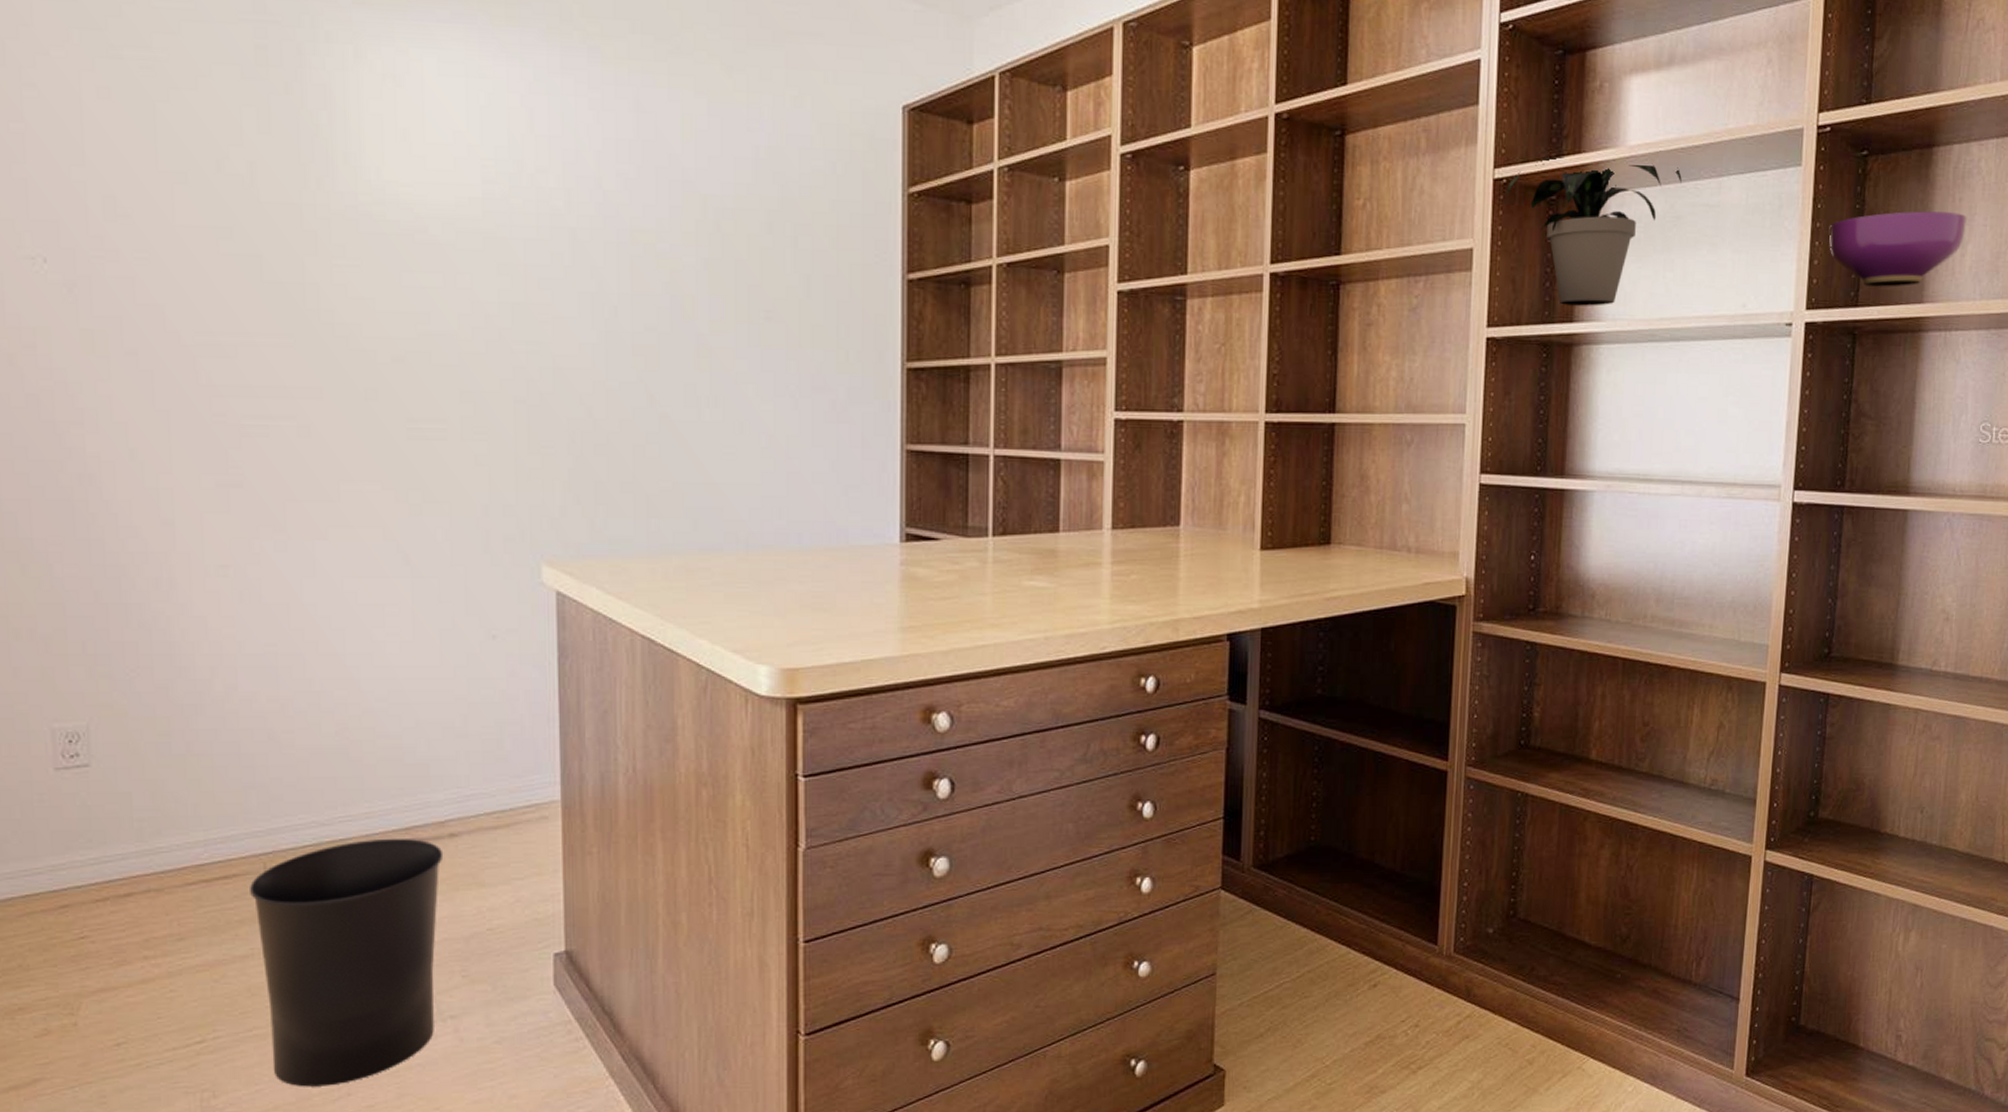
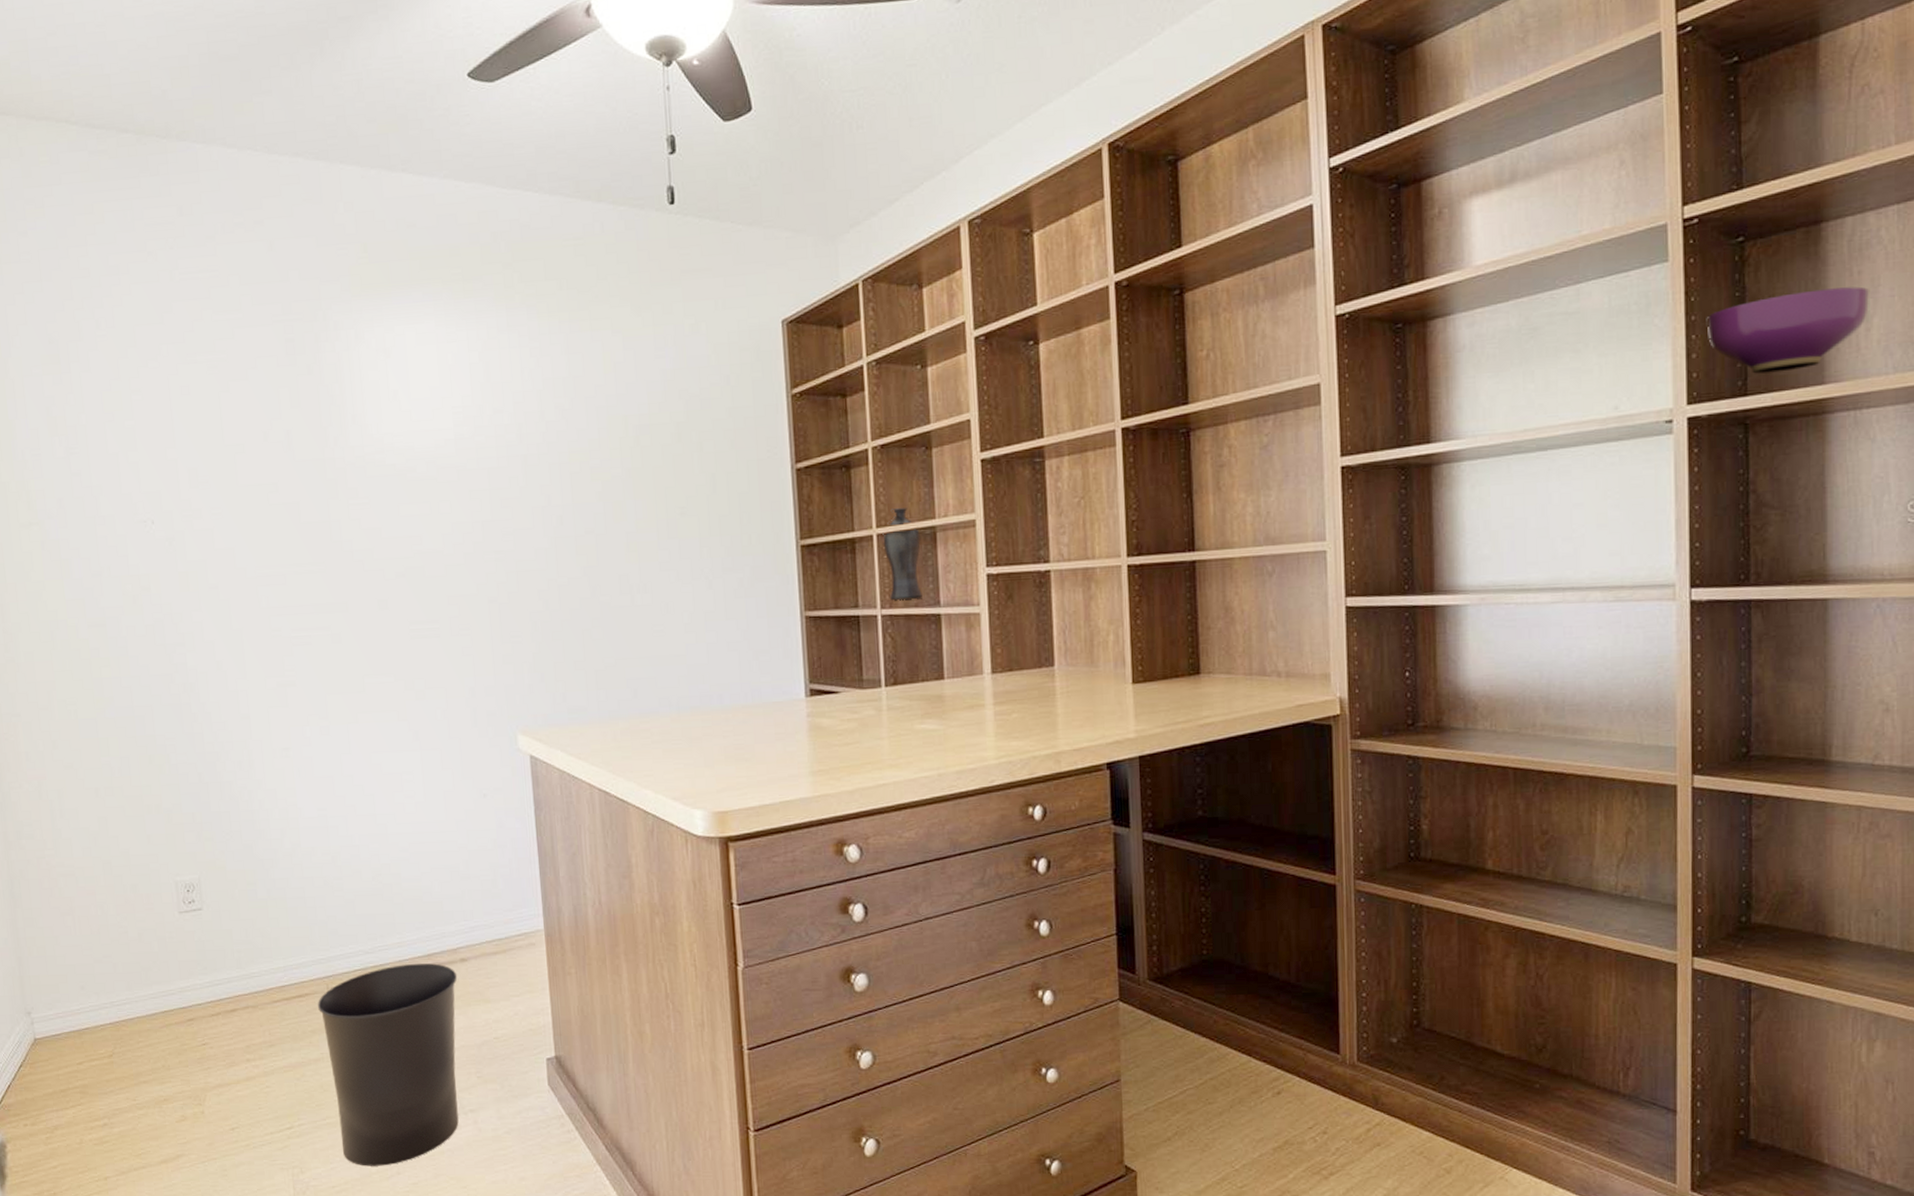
vase: none [1002,336,1044,441] -> present [882,508,922,601]
potted plant: present [1506,156,1682,306] -> none [1349,279,1535,428]

